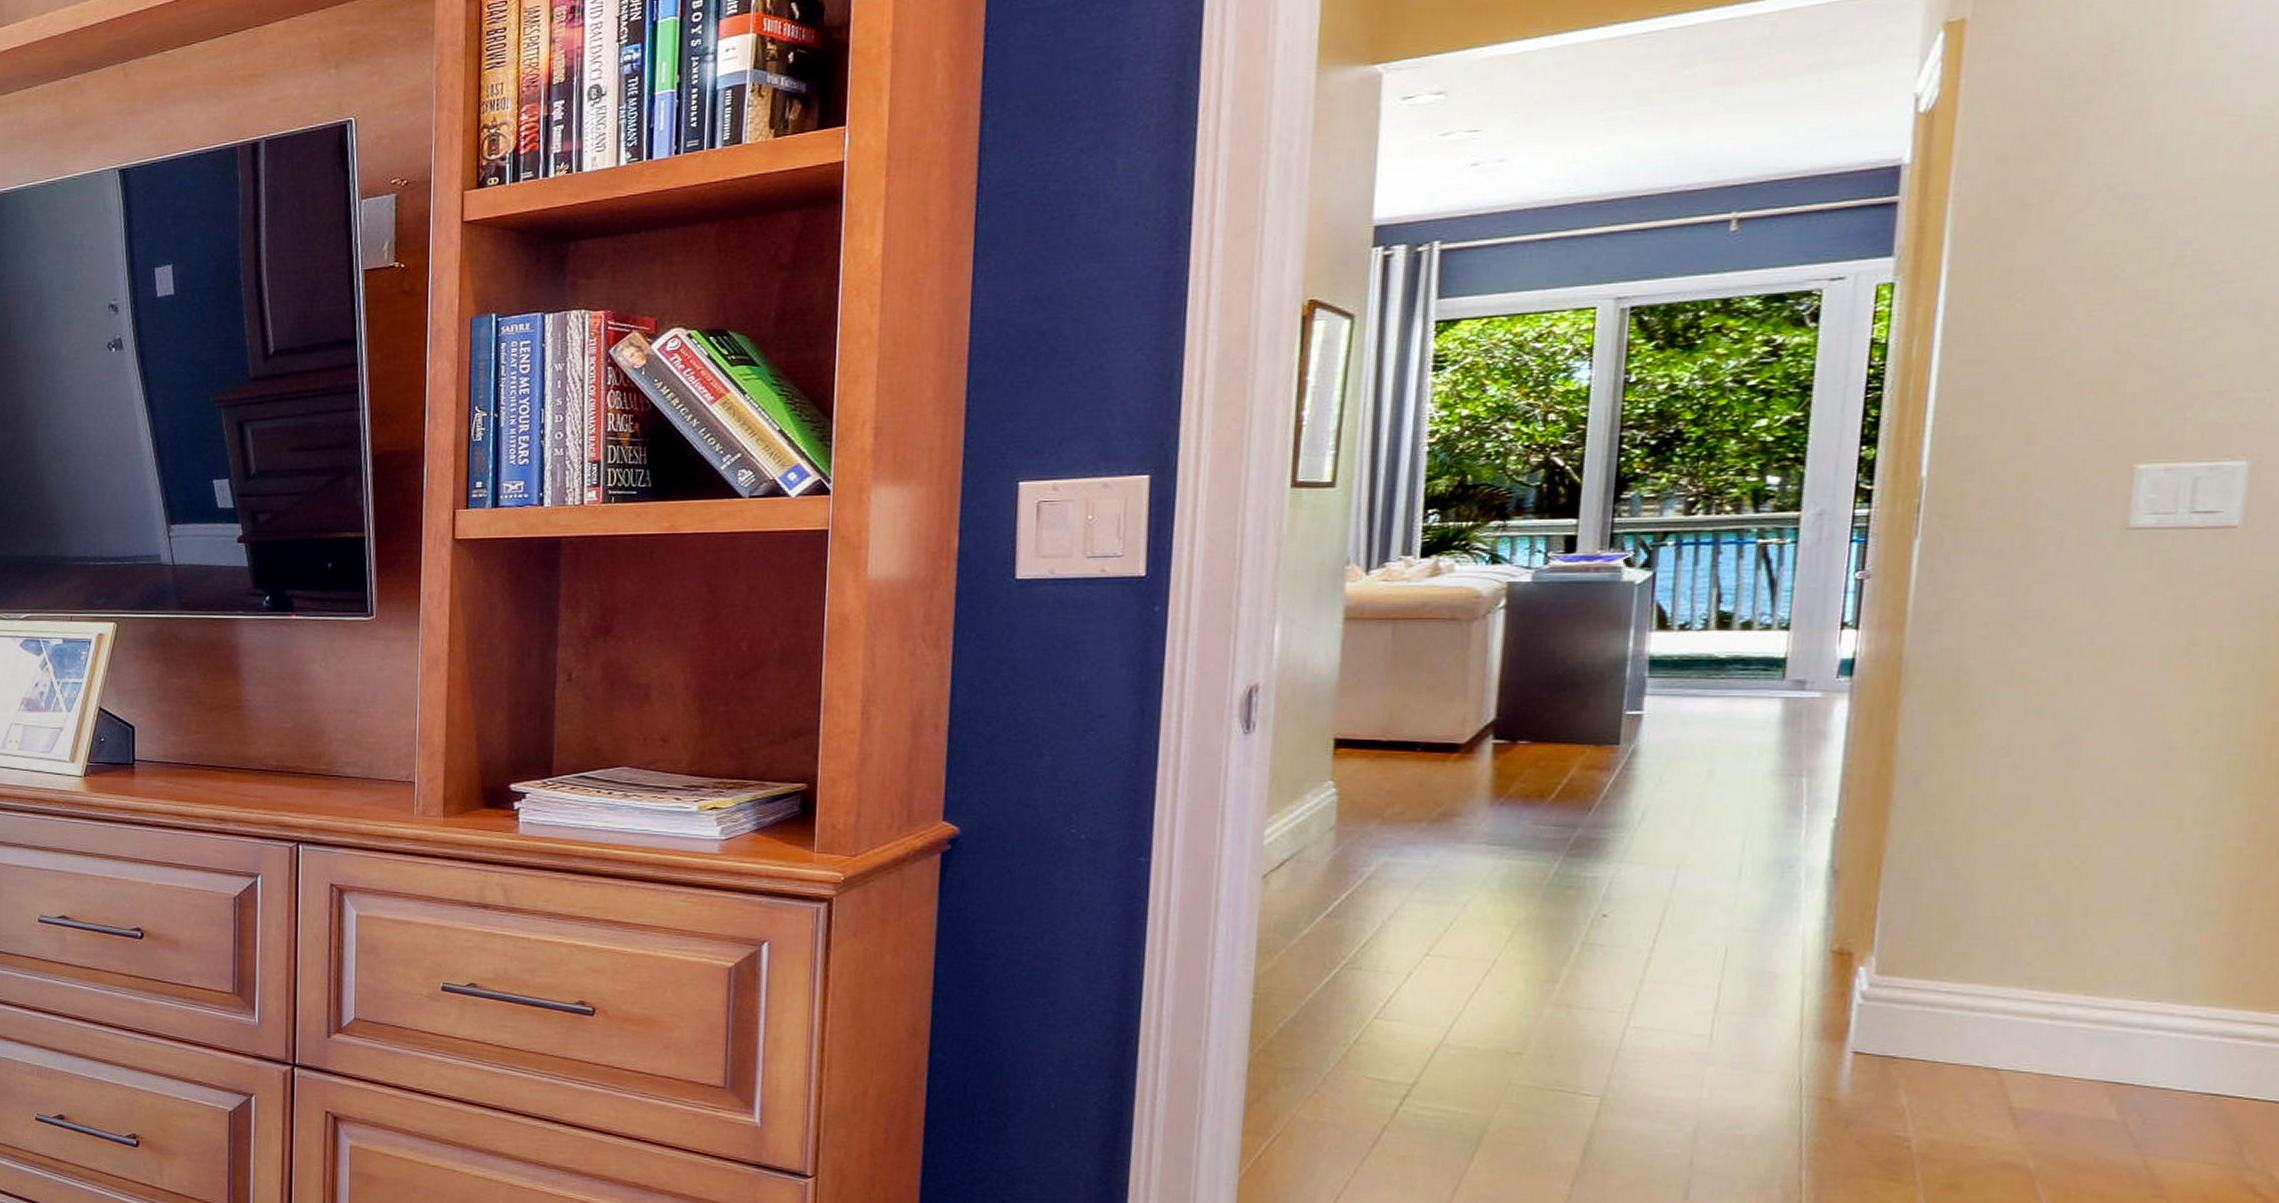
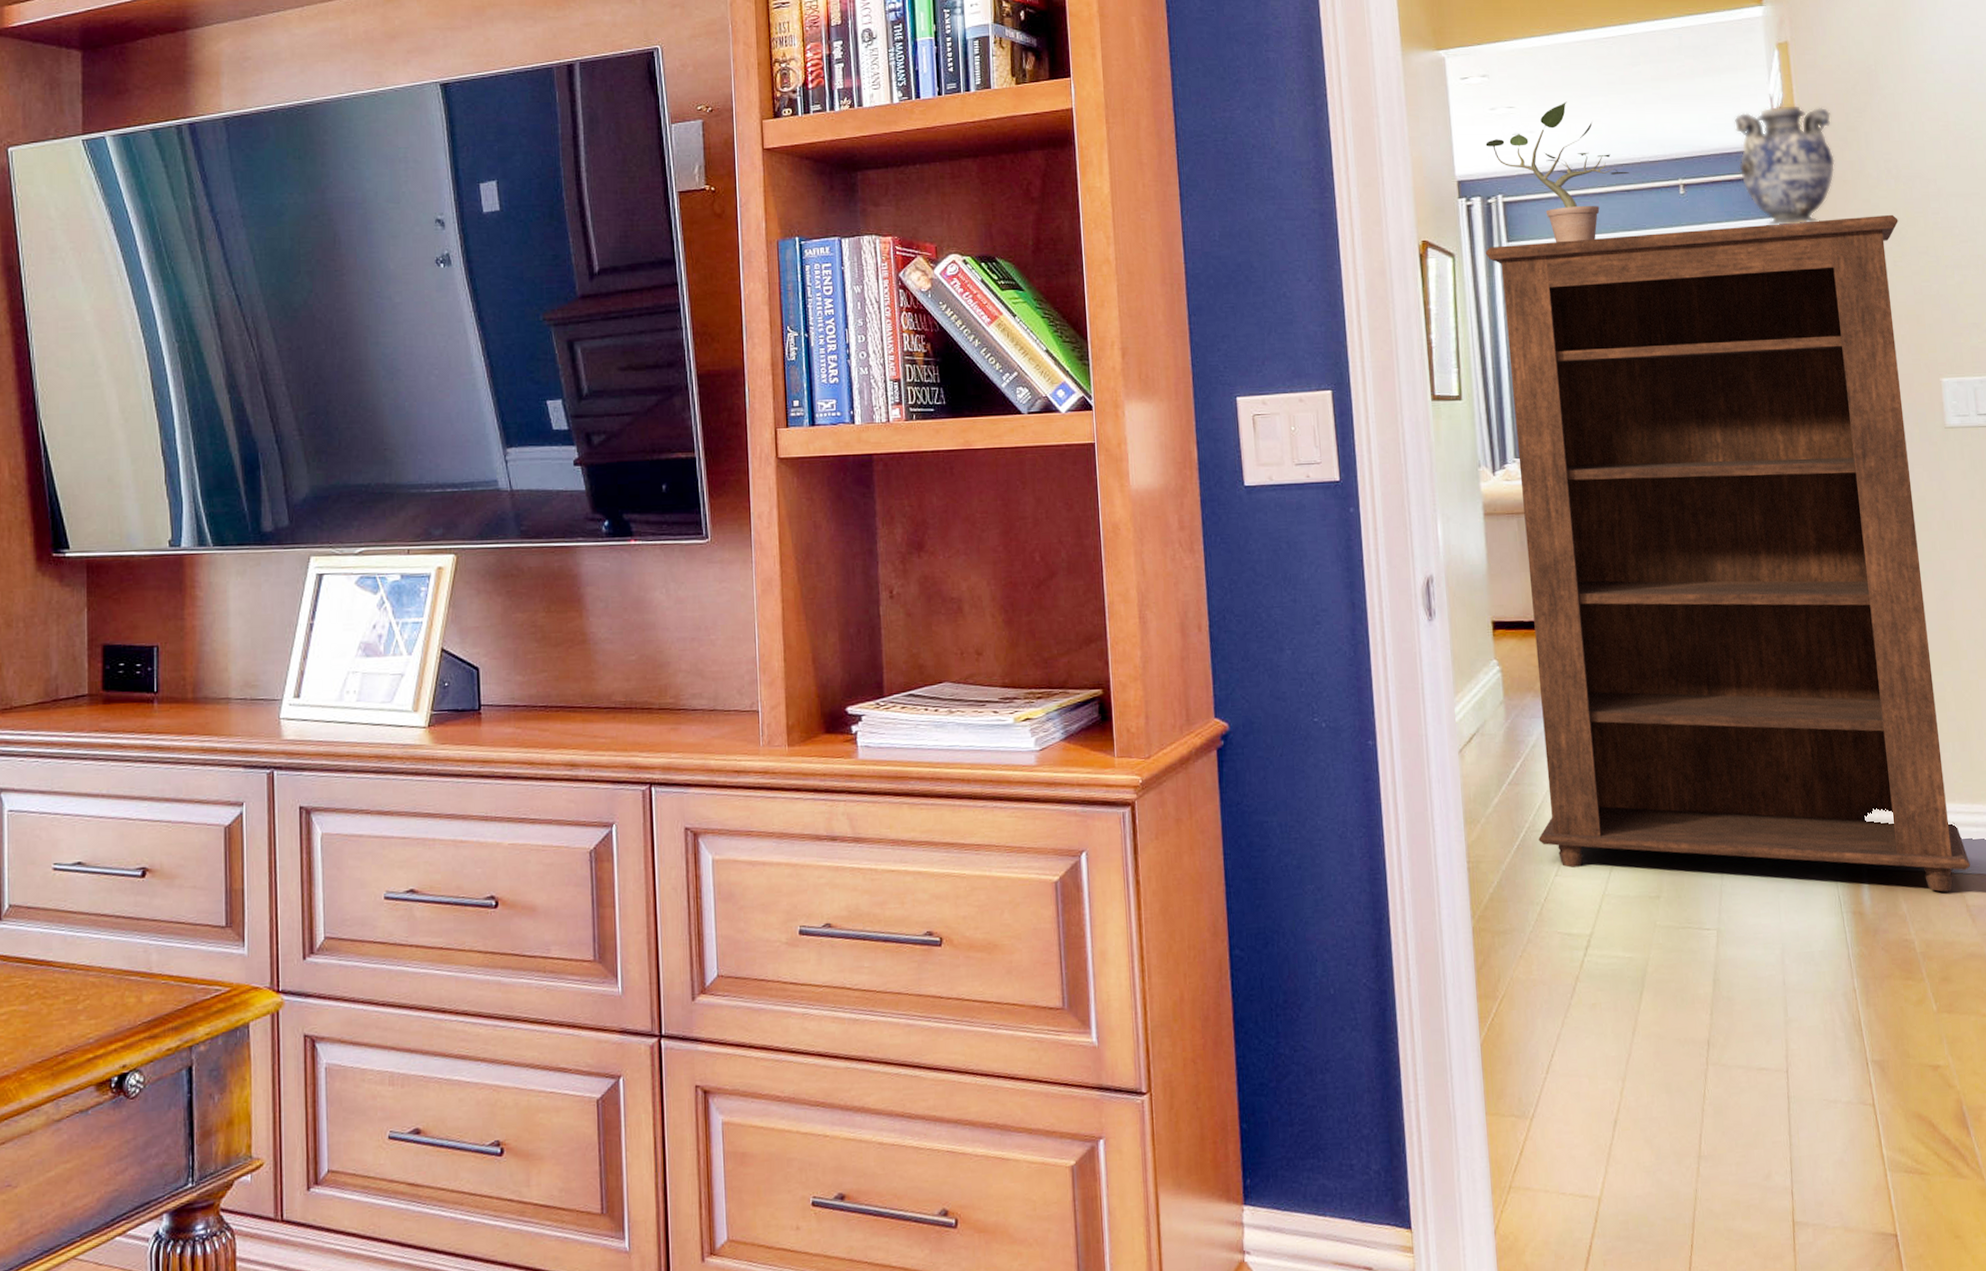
bookshelf: none [1357,247,2111,1088] -> present [1485,214,1971,892]
potted plant: none [1426,119,1650,298] -> present [1485,101,1629,243]
decorative vase: none [1838,104,2022,269] -> present [1733,104,1835,226]

